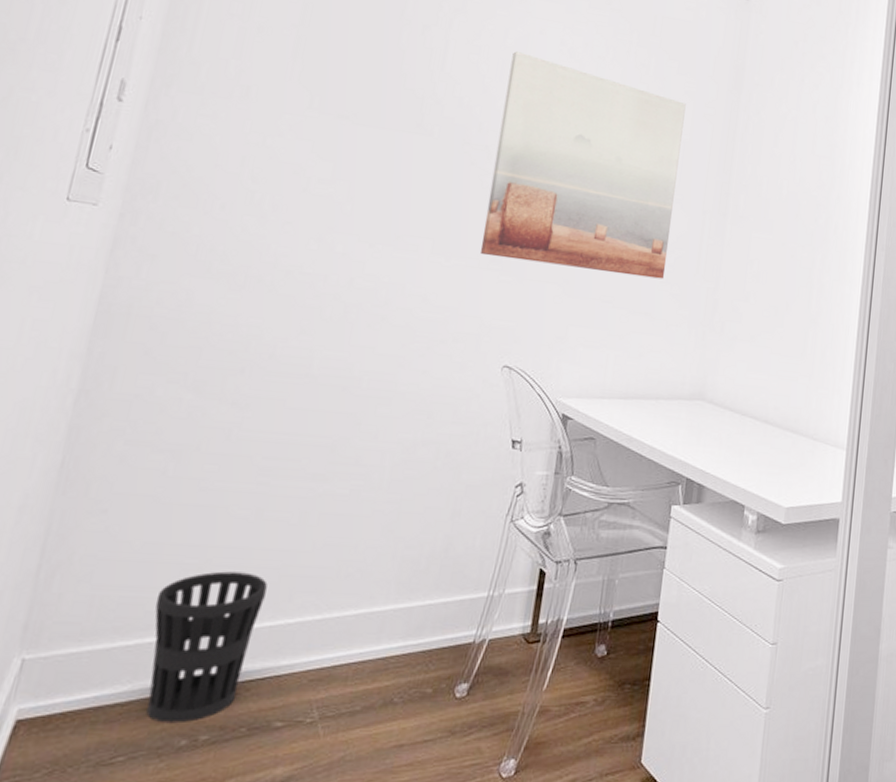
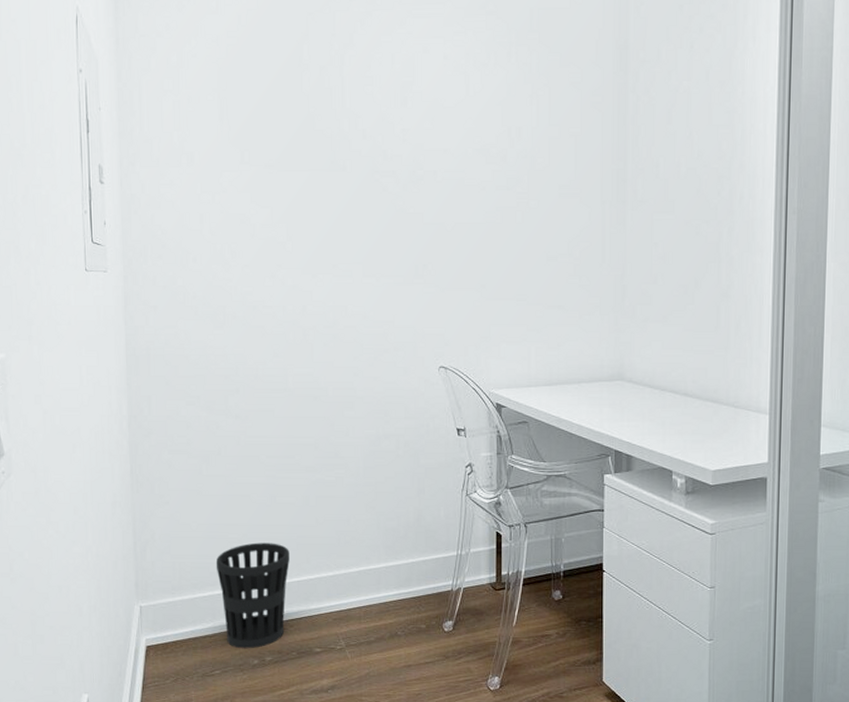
wall art: present [479,51,686,279] -> none [402,75,573,273]

